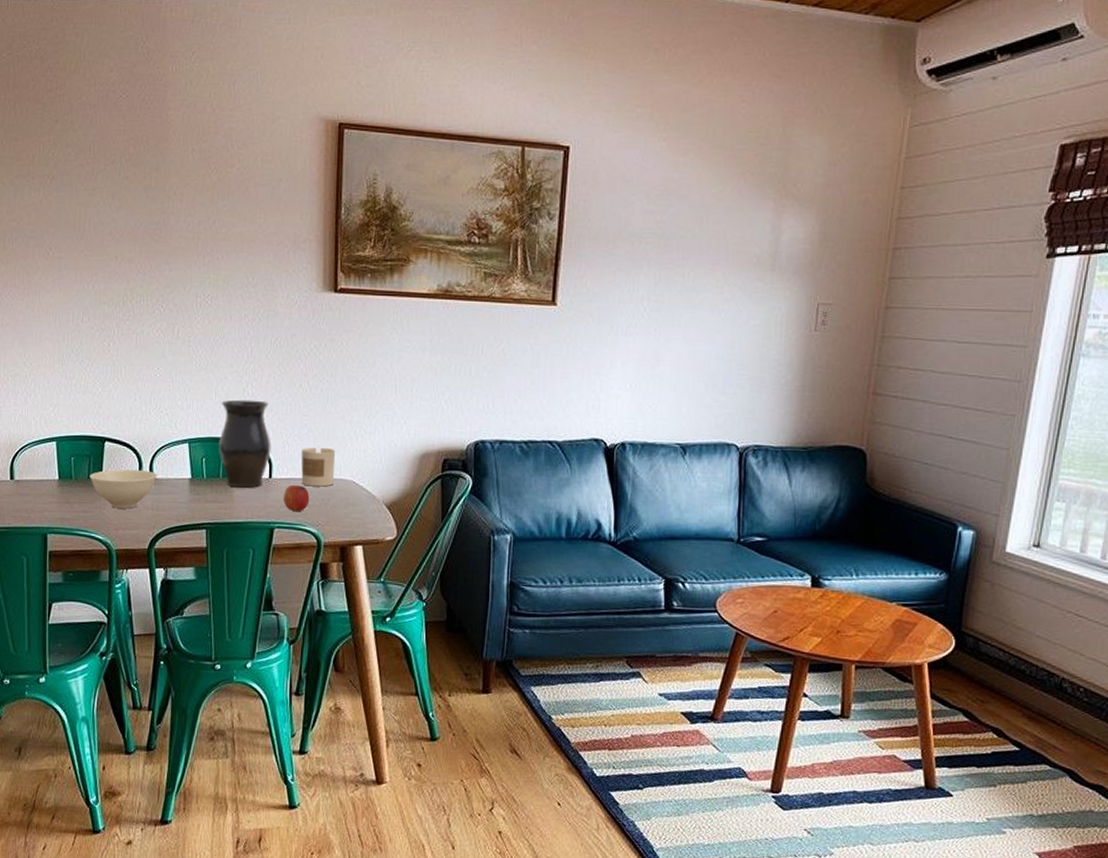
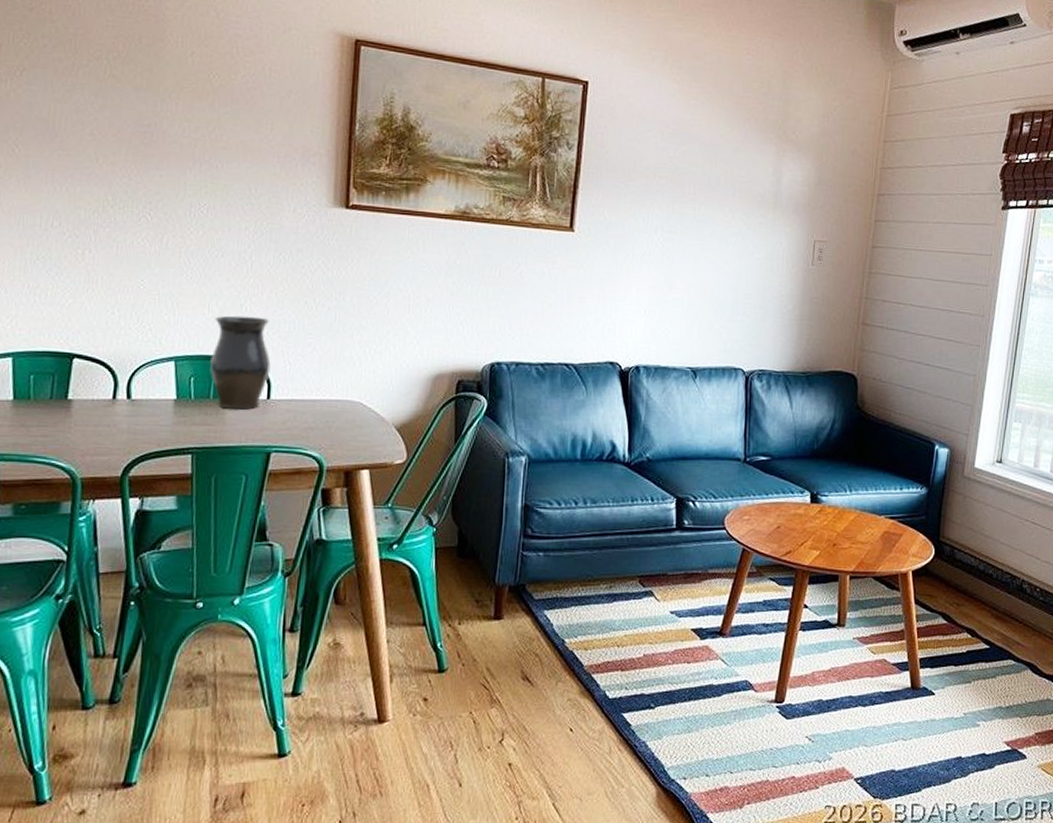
bowl: present [90,469,157,509] -> none [52,389,136,433]
fruit: present [284,484,310,511] -> none [283,406,312,434]
candle: present [301,443,336,487] -> none [303,363,343,409]

